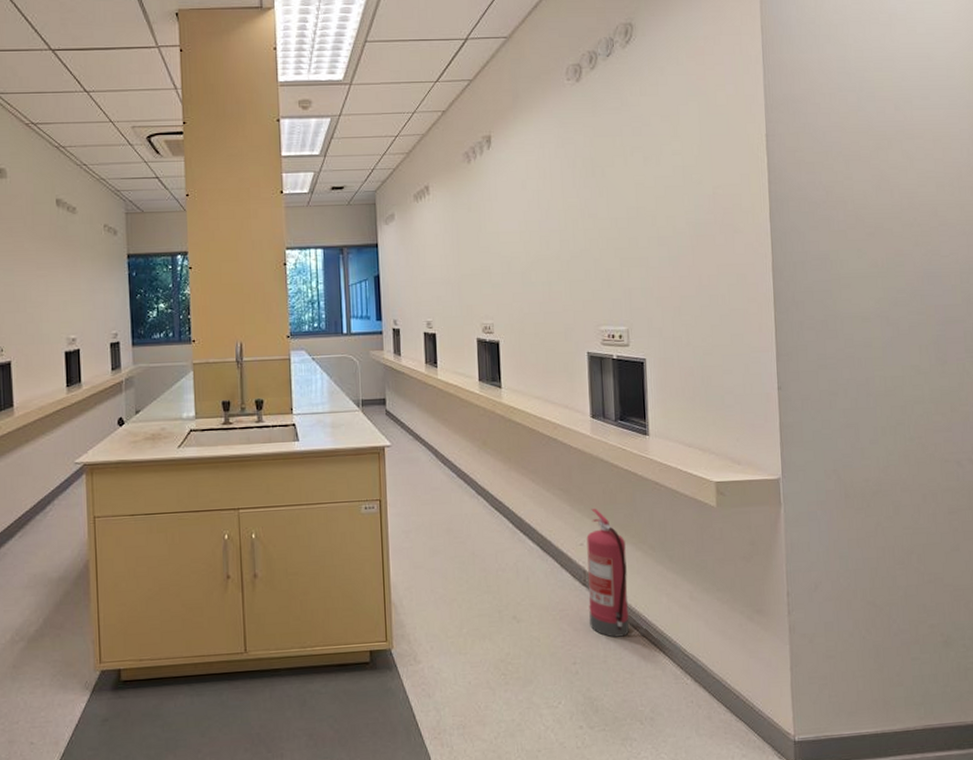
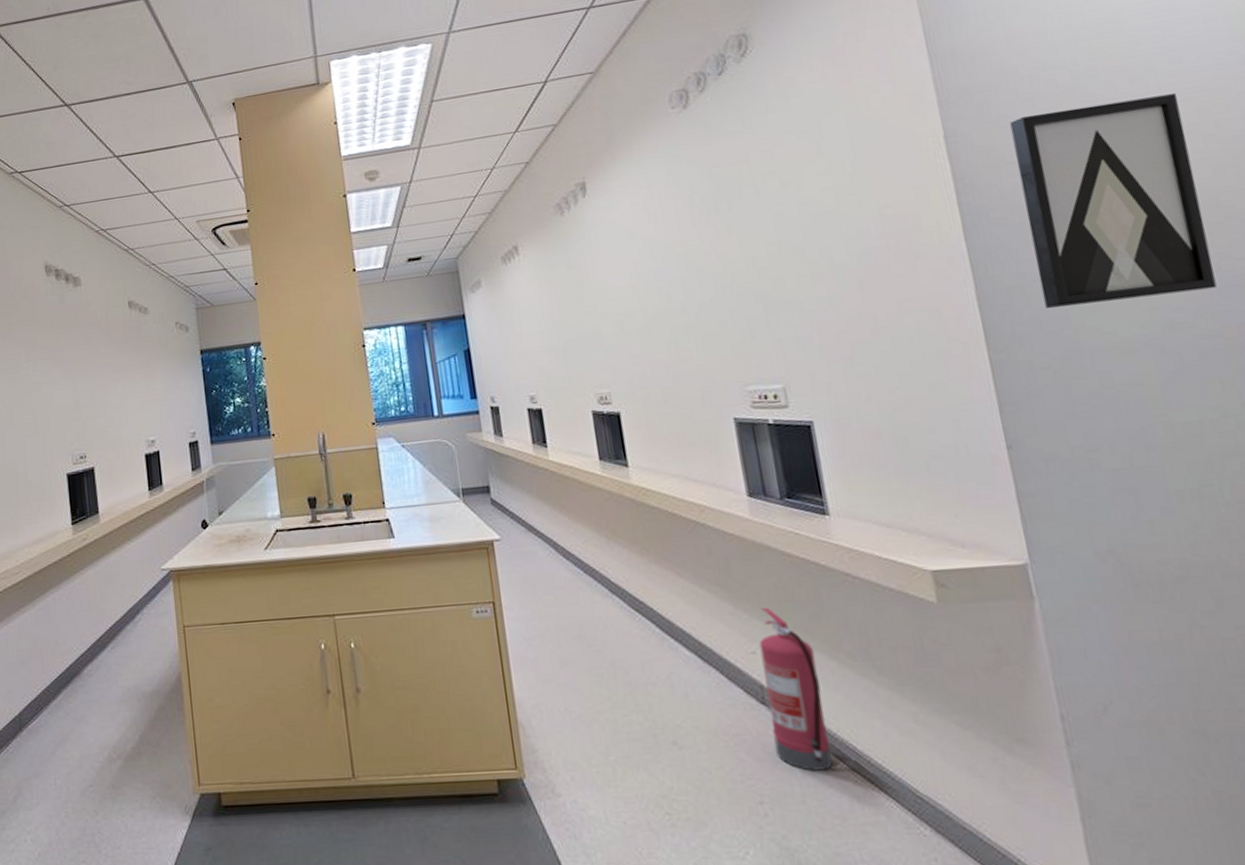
wall art: none [811,123,927,281] -> present [1009,93,1217,308]

